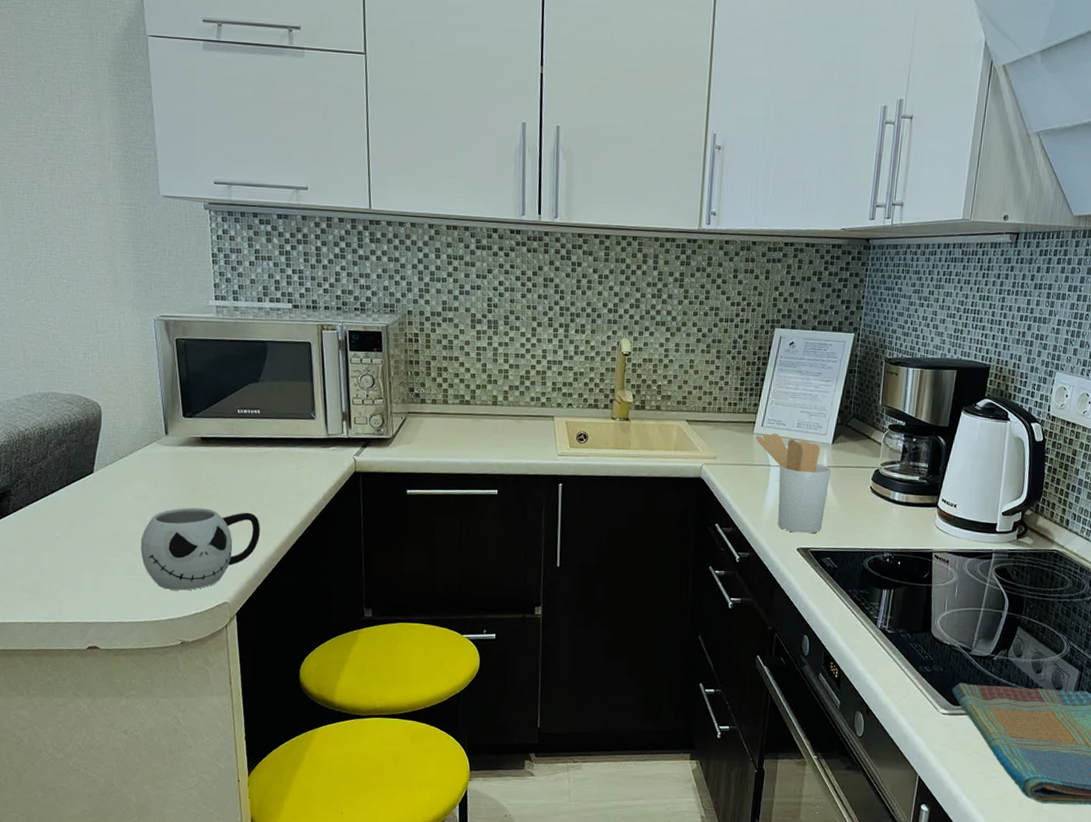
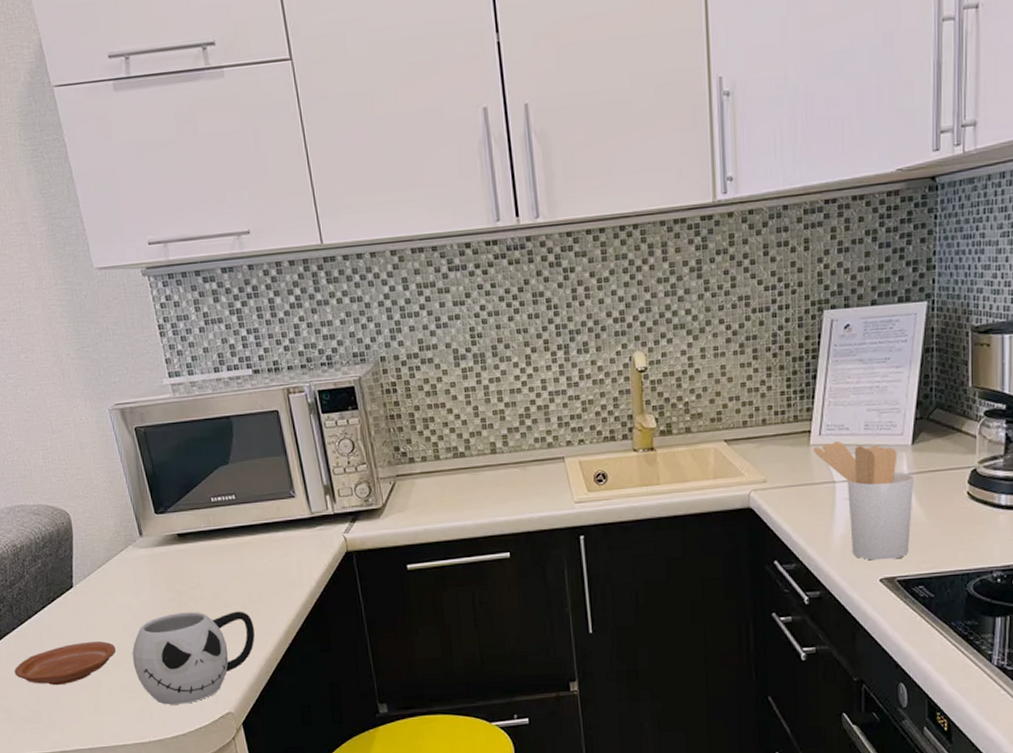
plate: none [22,524,126,561] -> present [14,641,117,686]

